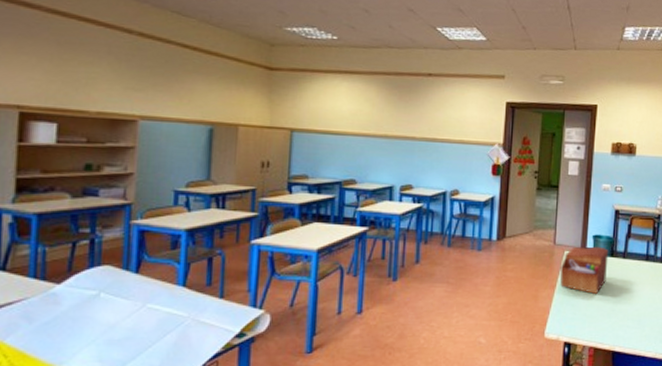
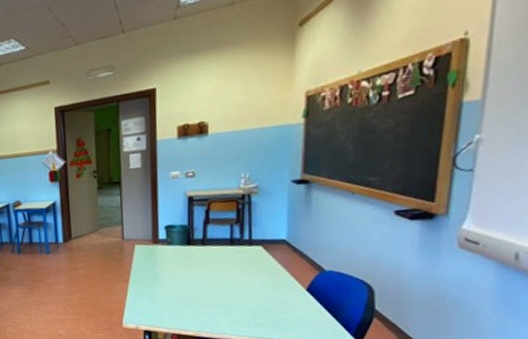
sewing box: present [559,246,609,294] -> none [131,236,185,284]

